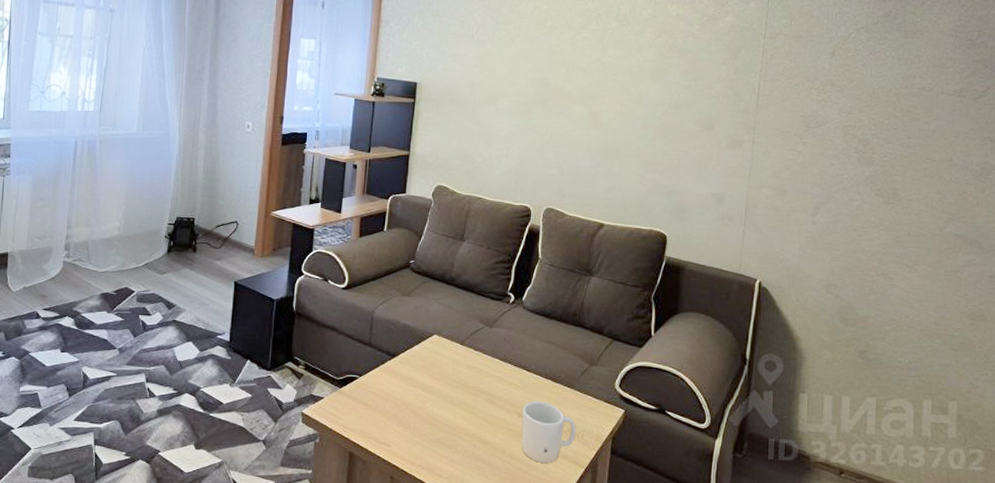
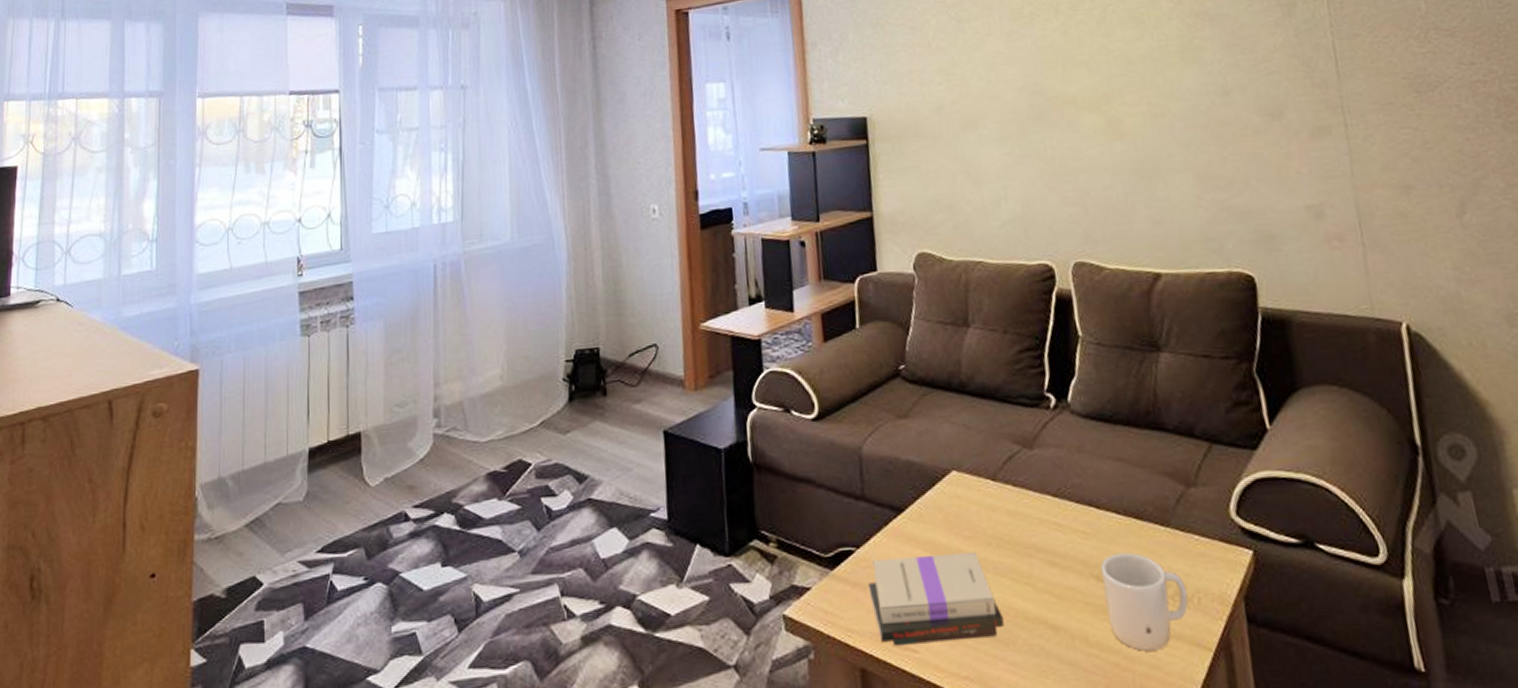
books: none [362,385,451,443] -> present [867,551,1004,645]

